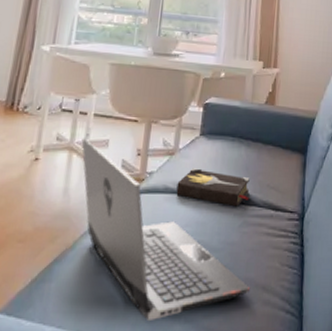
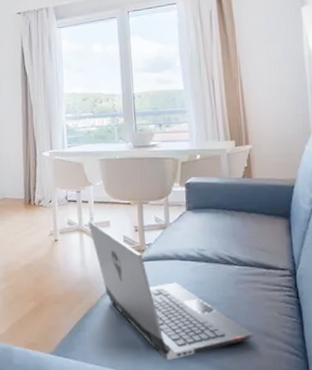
hardback book: present [176,168,251,207] -> none [173,238,242,268]

